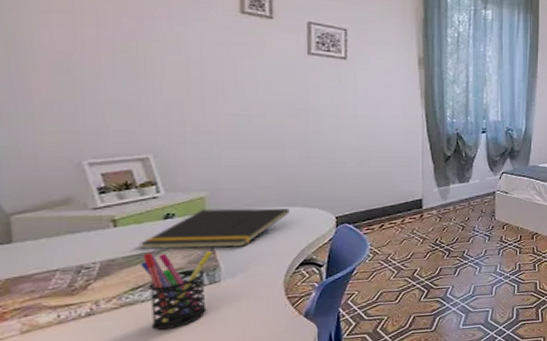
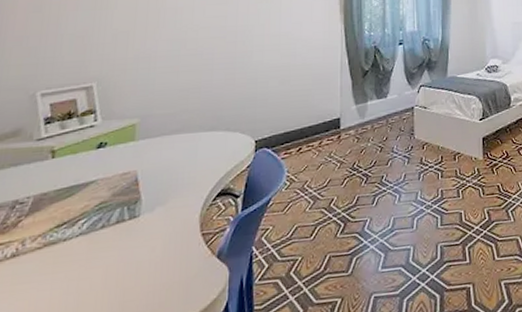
notepad: present [139,207,289,250] -> none [71,133,212,182]
pen holder: present [140,251,212,331] -> none [68,182,136,275]

